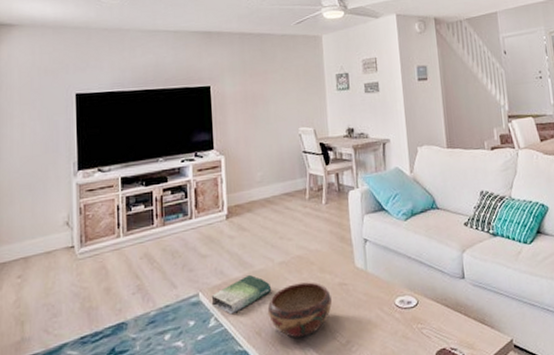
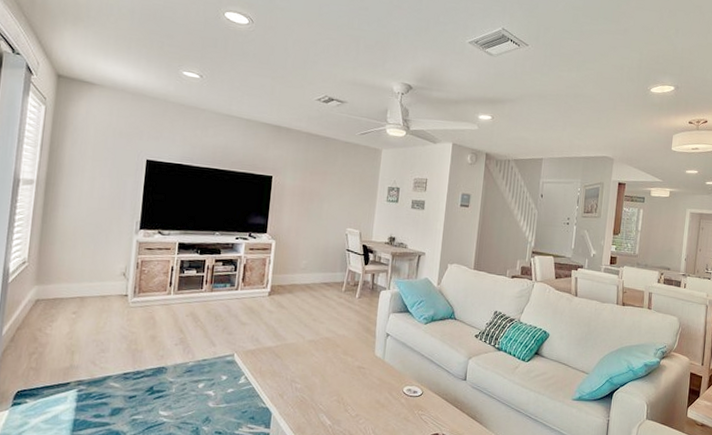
book: present [211,274,272,315] -> none [244,345,299,376]
decorative bowl: present [267,282,332,338] -> none [292,360,350,405]

